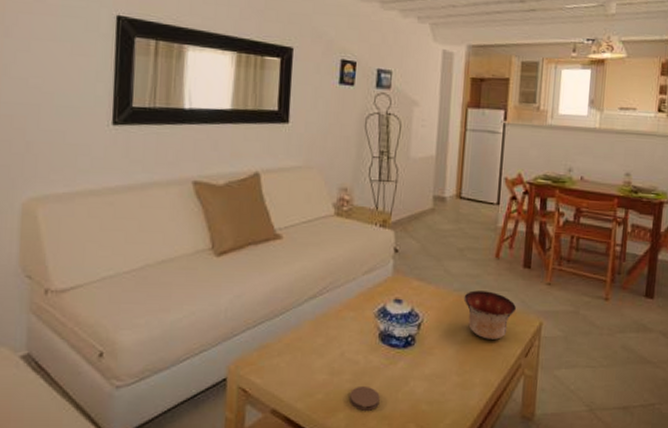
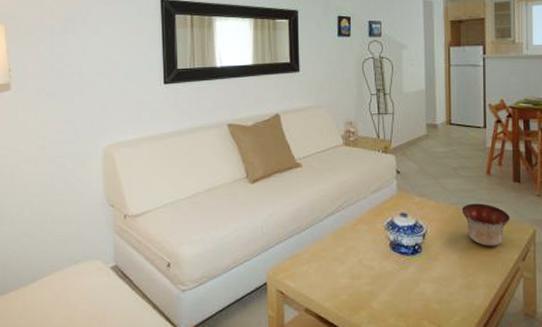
coaster: present [350,387,380,411] -> none [369,289,395,309]

